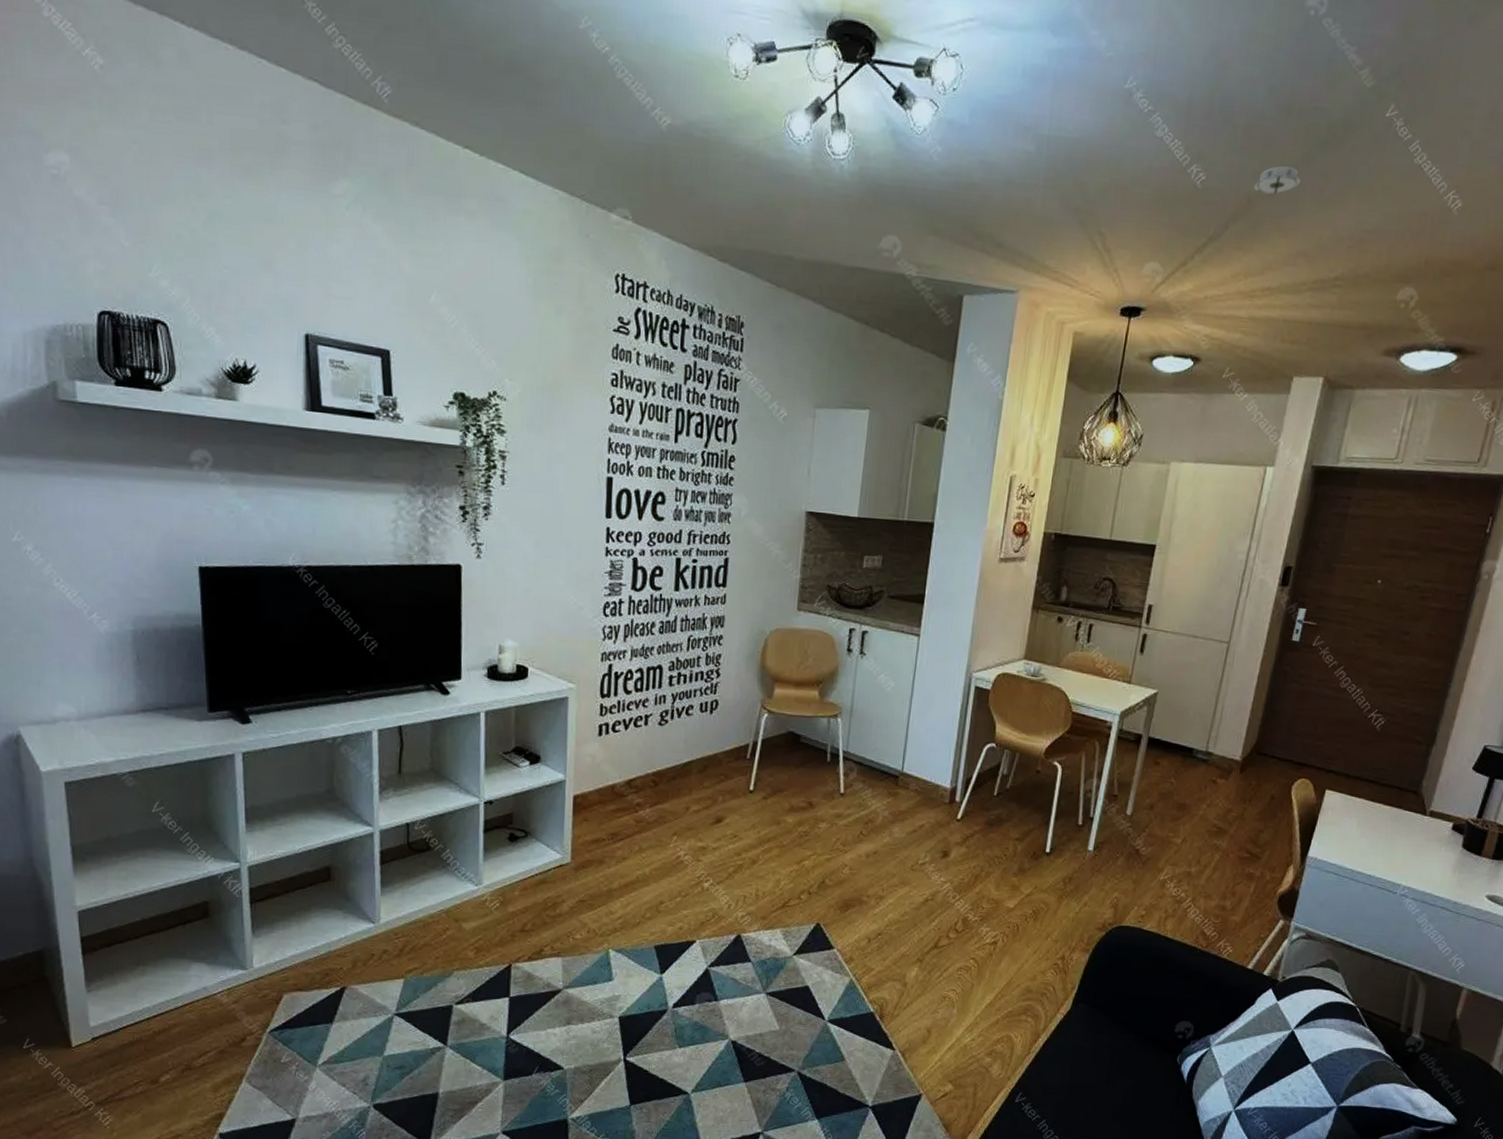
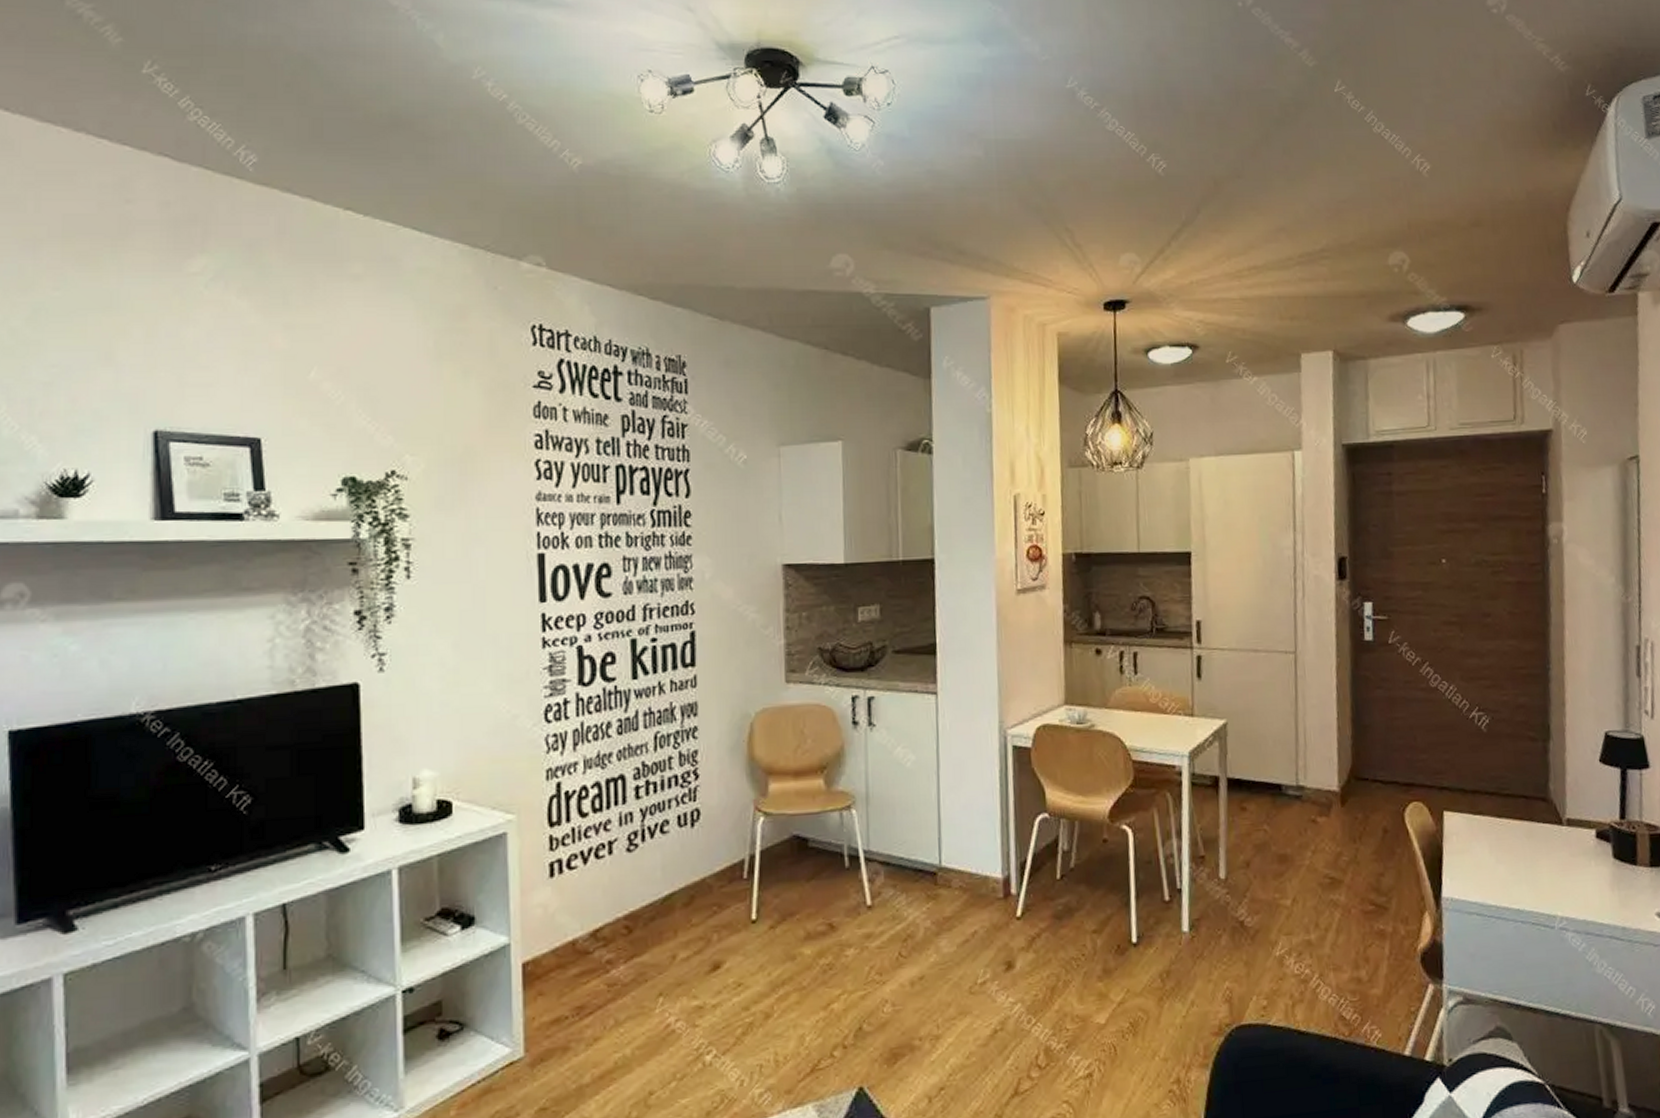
smoke detector: present [1251,166,1301,196] -> none [1217,146,1264,178]

